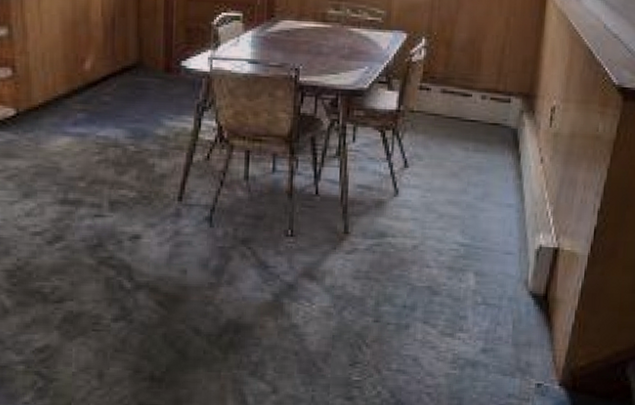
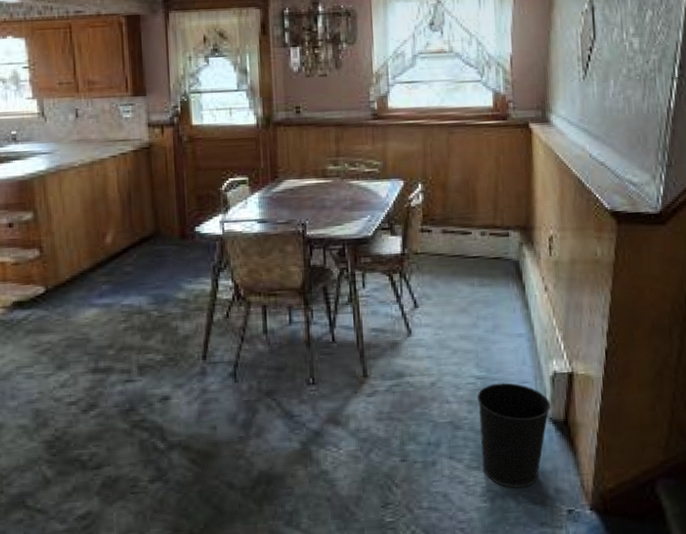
wastebasket: none [456,252,533,358] -> present [477,382,551,488]

